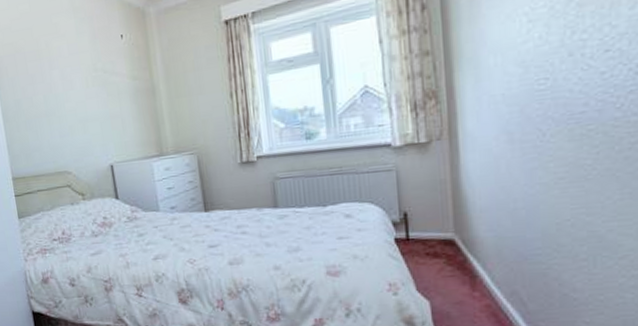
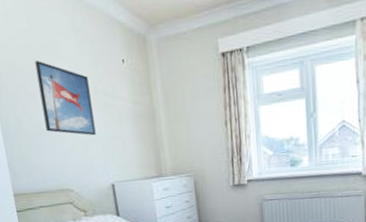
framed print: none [34,42,95,115] -> present [34,61,96,136]

